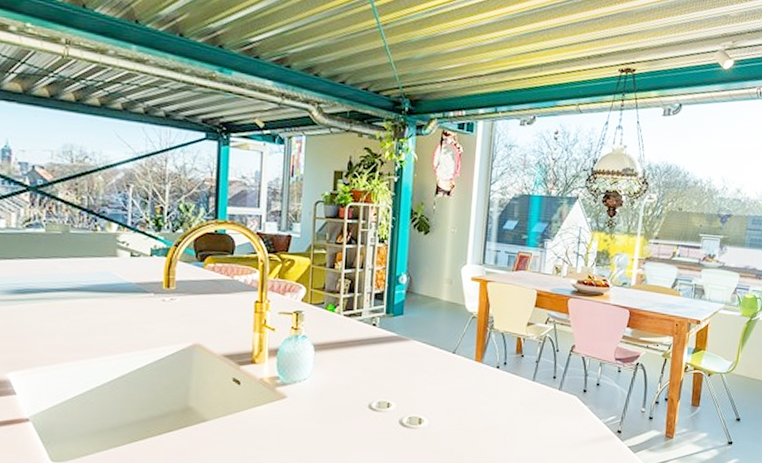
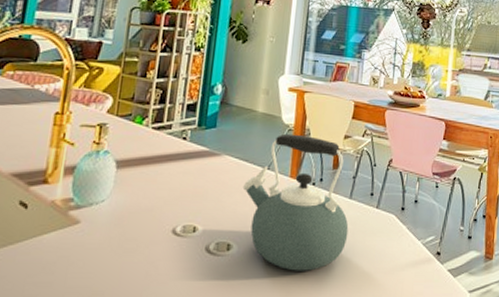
kettle: none [430,320,532,444] -> present [242,133,349,271]

